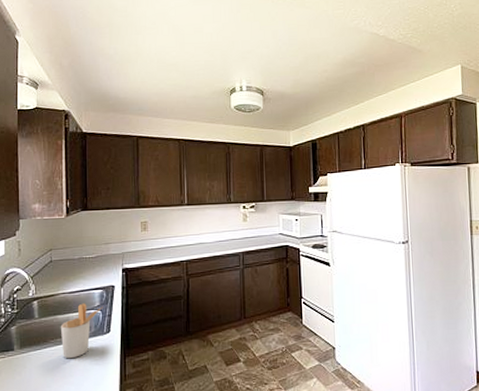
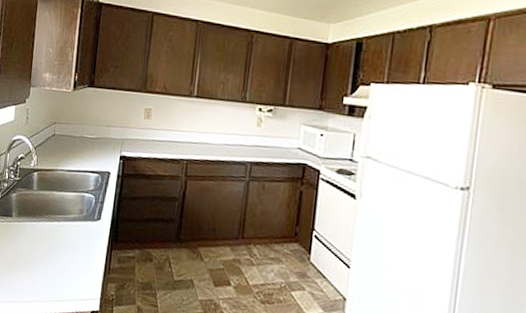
utensil holder: present [60,303,103,359] -> none [54,184,97,239]

